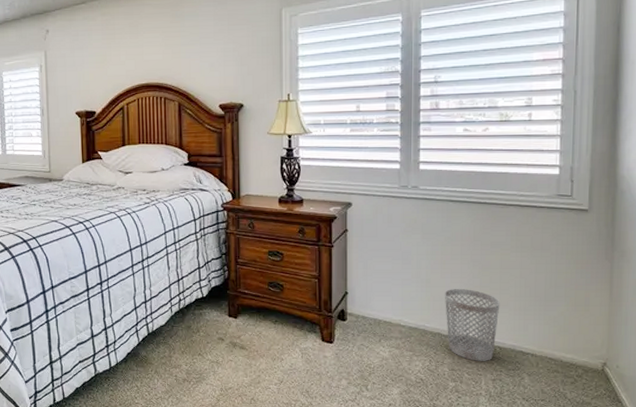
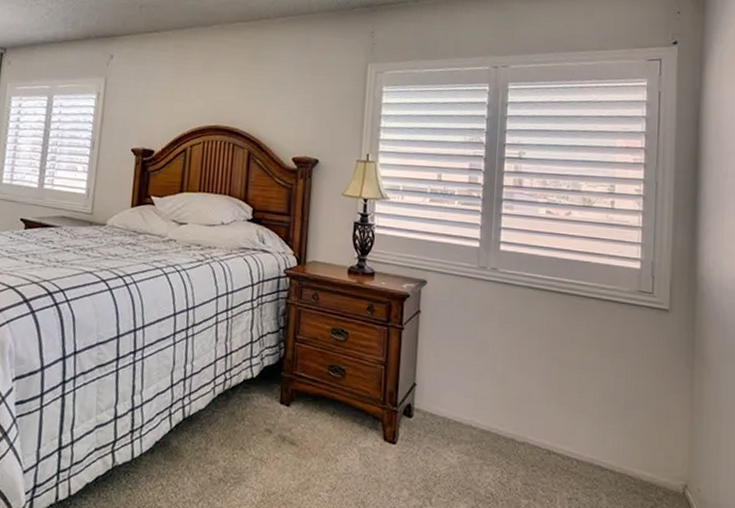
wastebasket: present [444,289,500,361] -> none [520,388,579,476]

